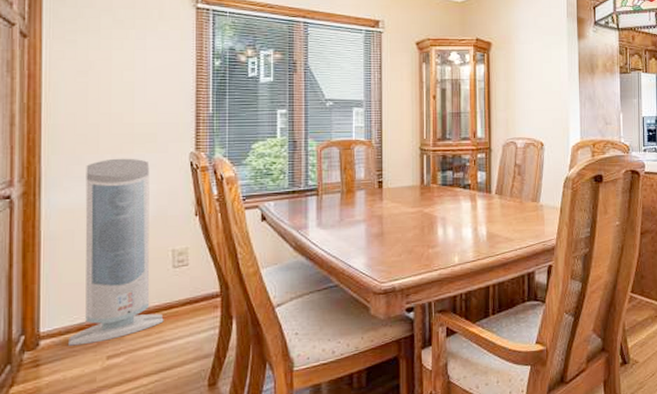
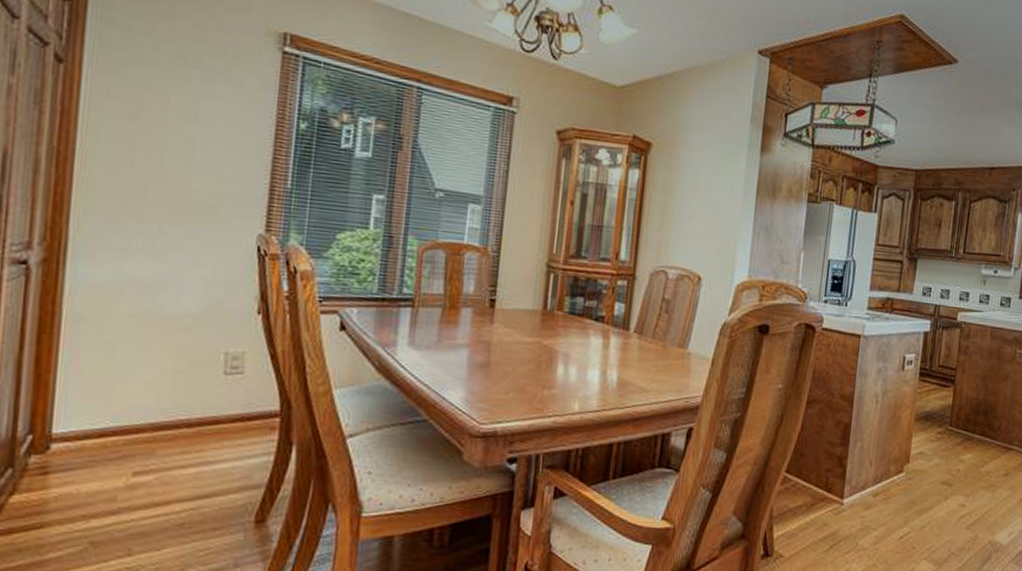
air purifier: present [69,158,164,346] -> none [86,230,208,455]

